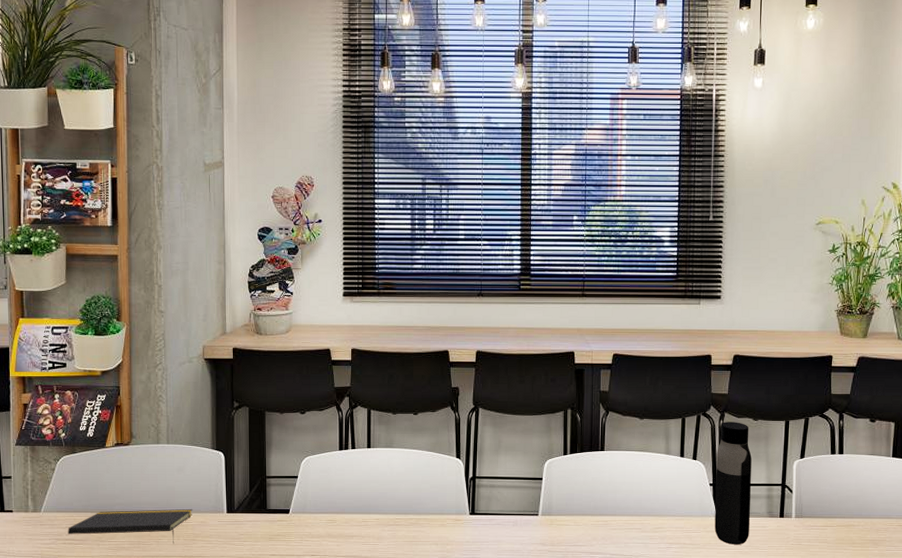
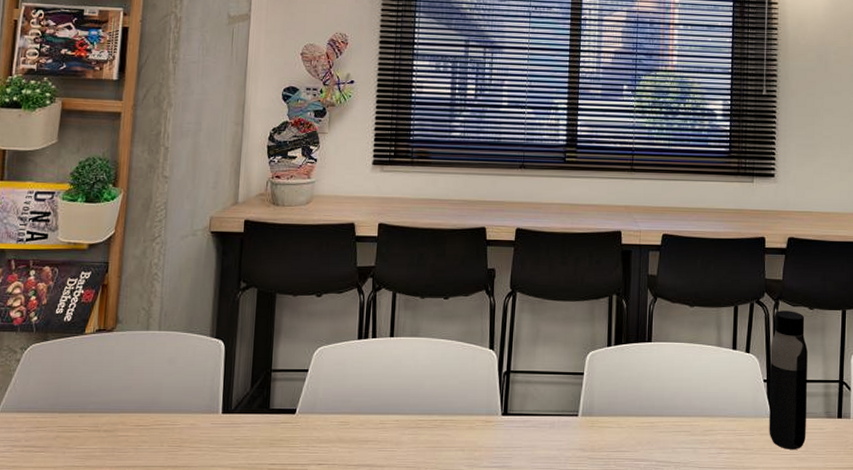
notepad: present [68,508,193,543] -> none [27,408,183,451]

